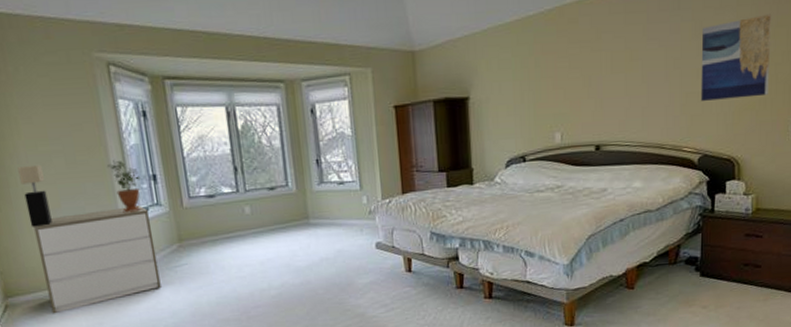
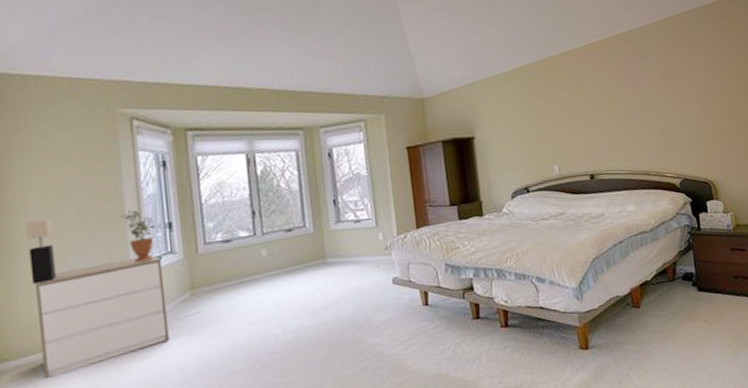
wall art: present [700,13,772,101] -> none [667,60,729,133]

